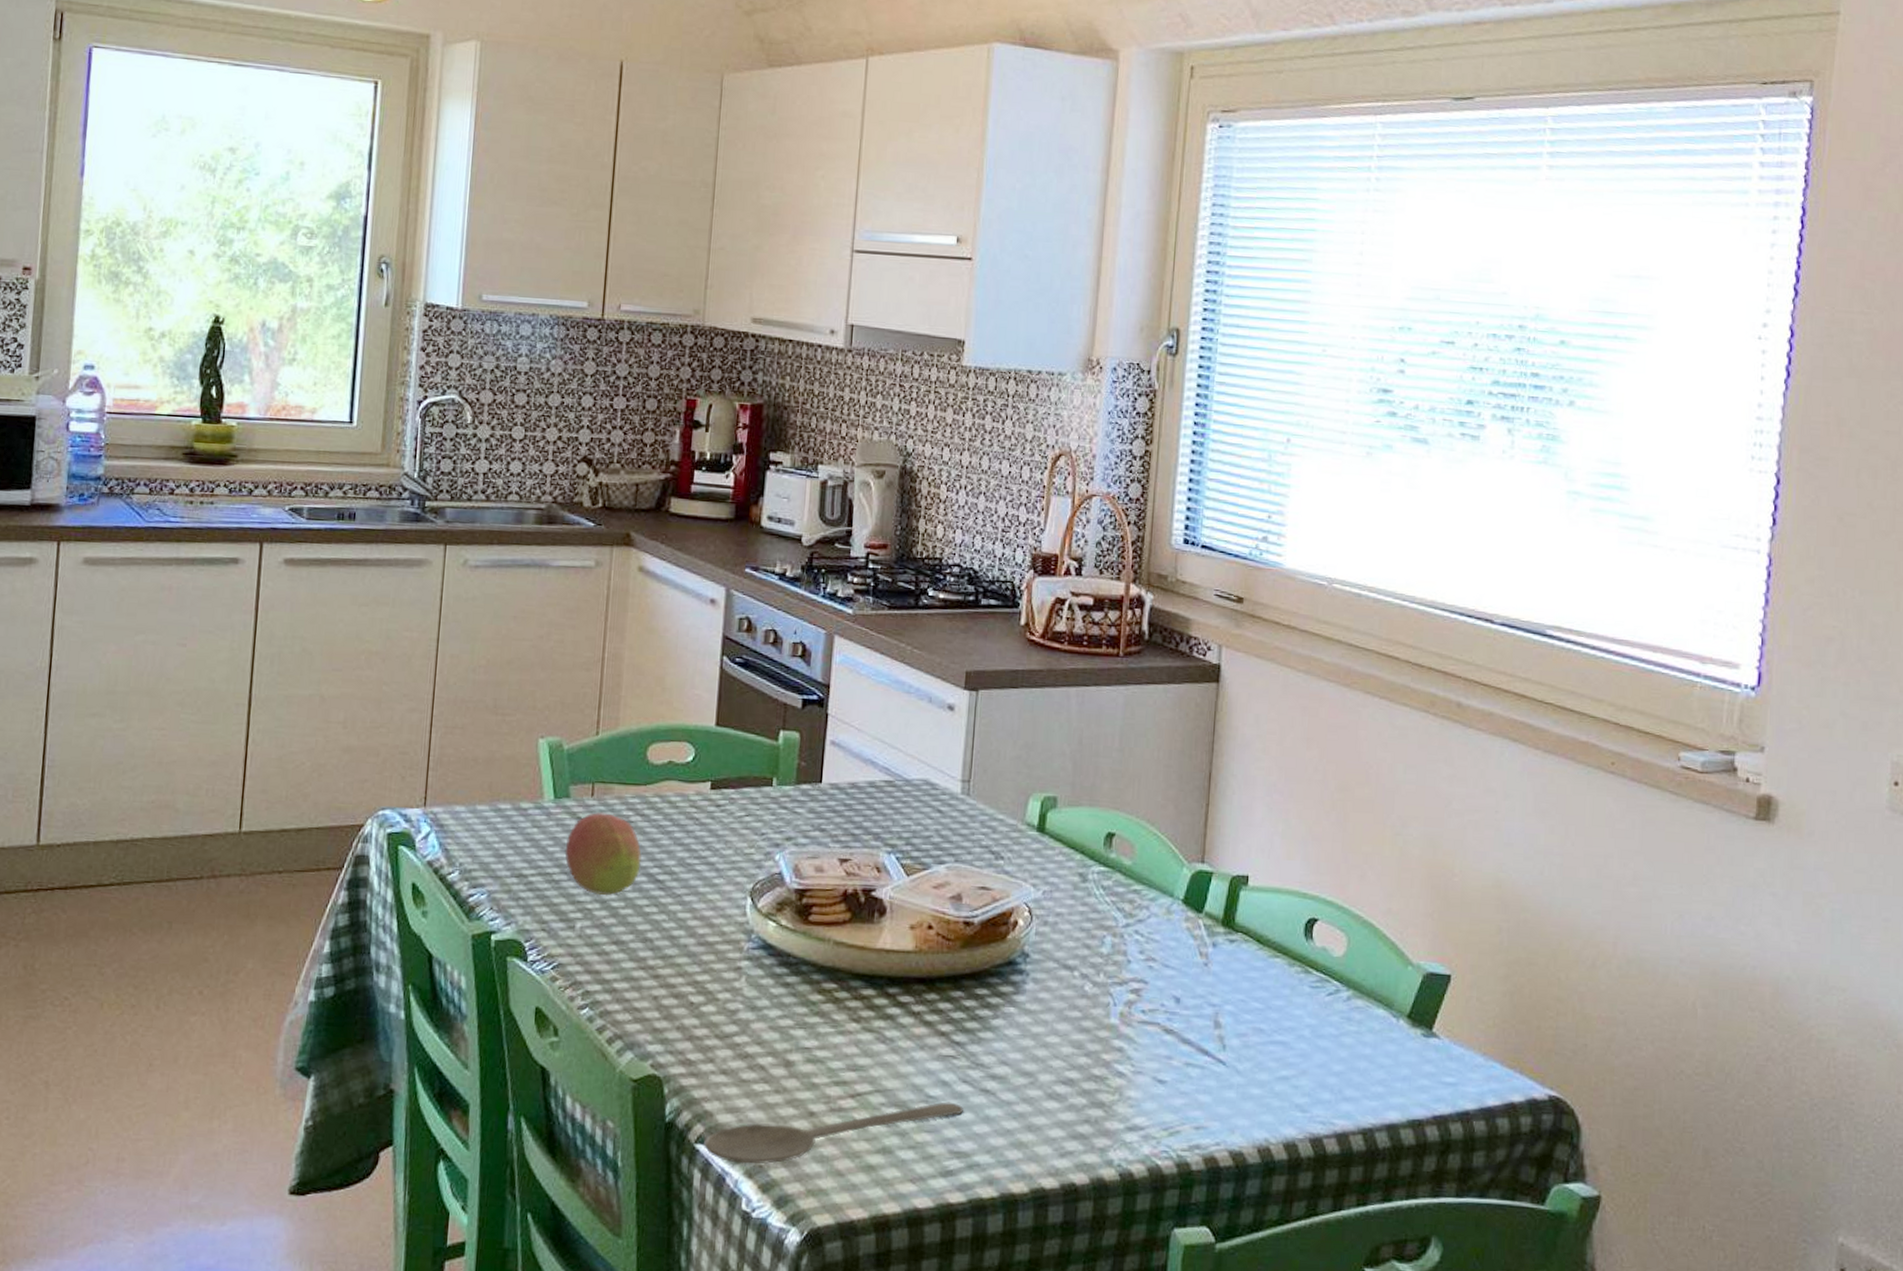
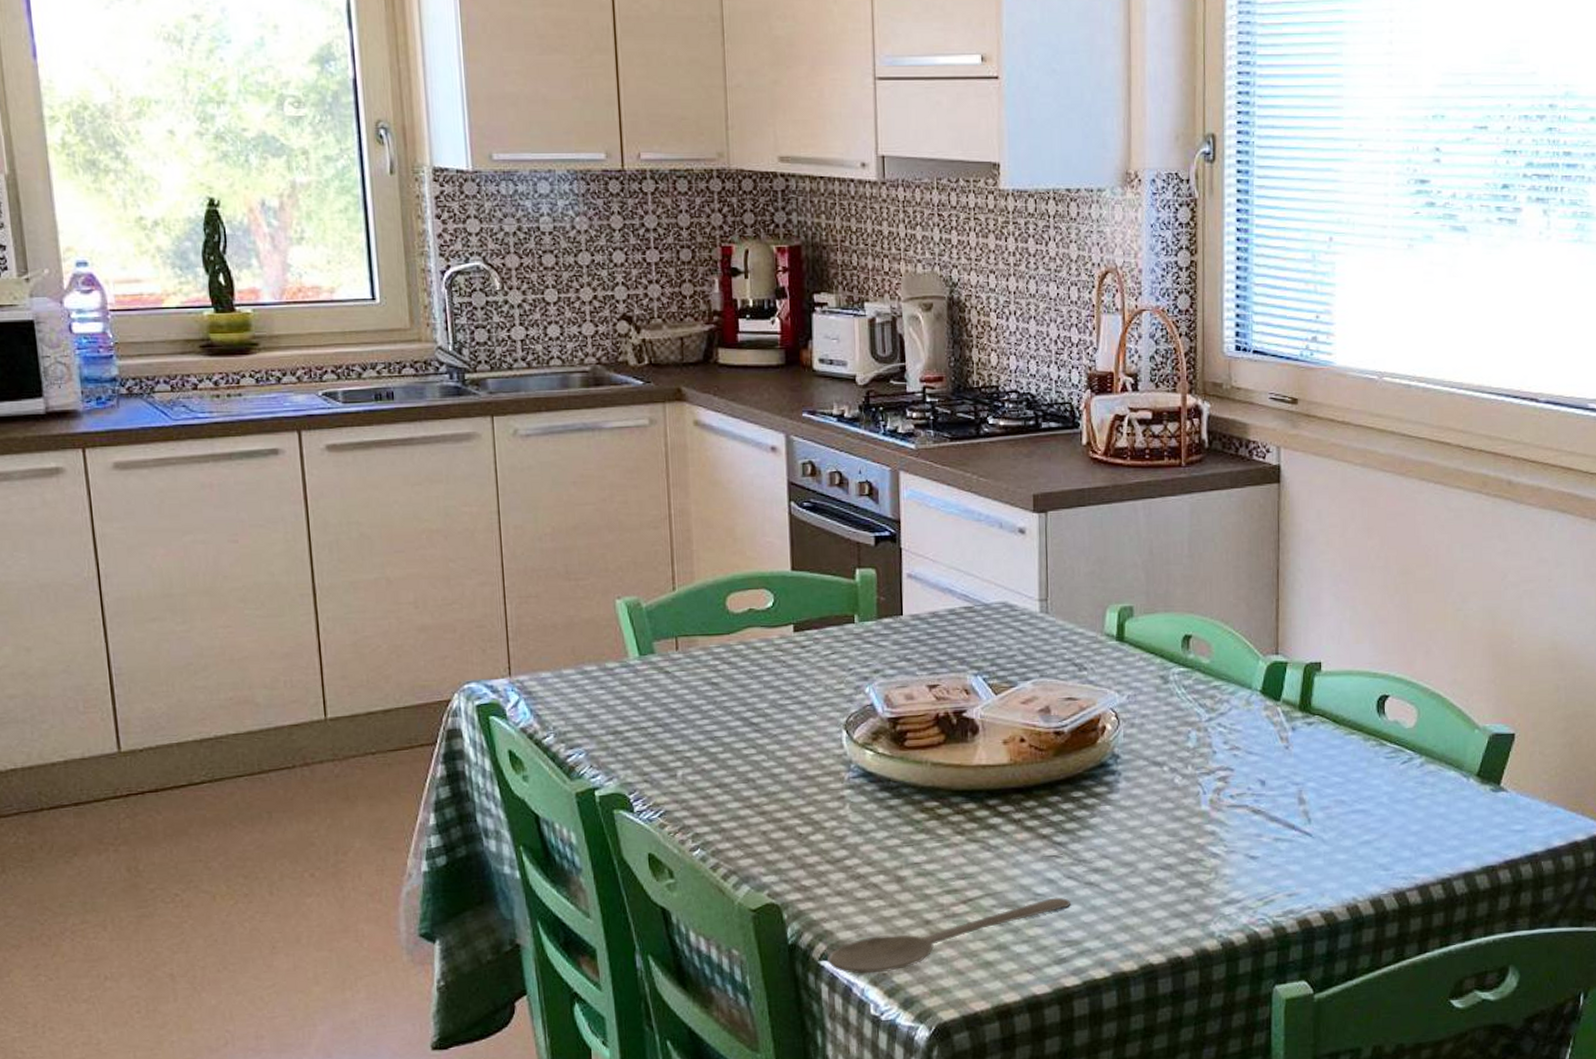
fruit: present [564,812,642,896] -> none [656,664,734,744]

